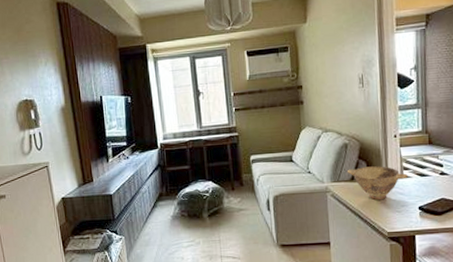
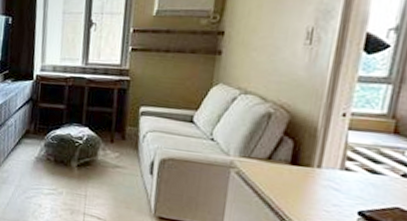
bowl: present [347,166,408,200] -> none [263,145,351,192]

